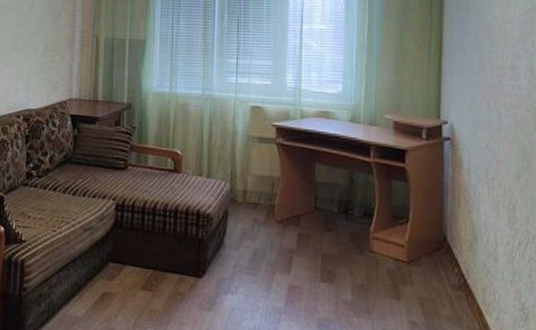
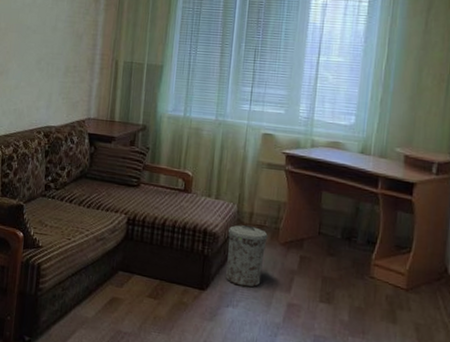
trash can: none [221,204,263,271] -> present [226,225,268,288]

